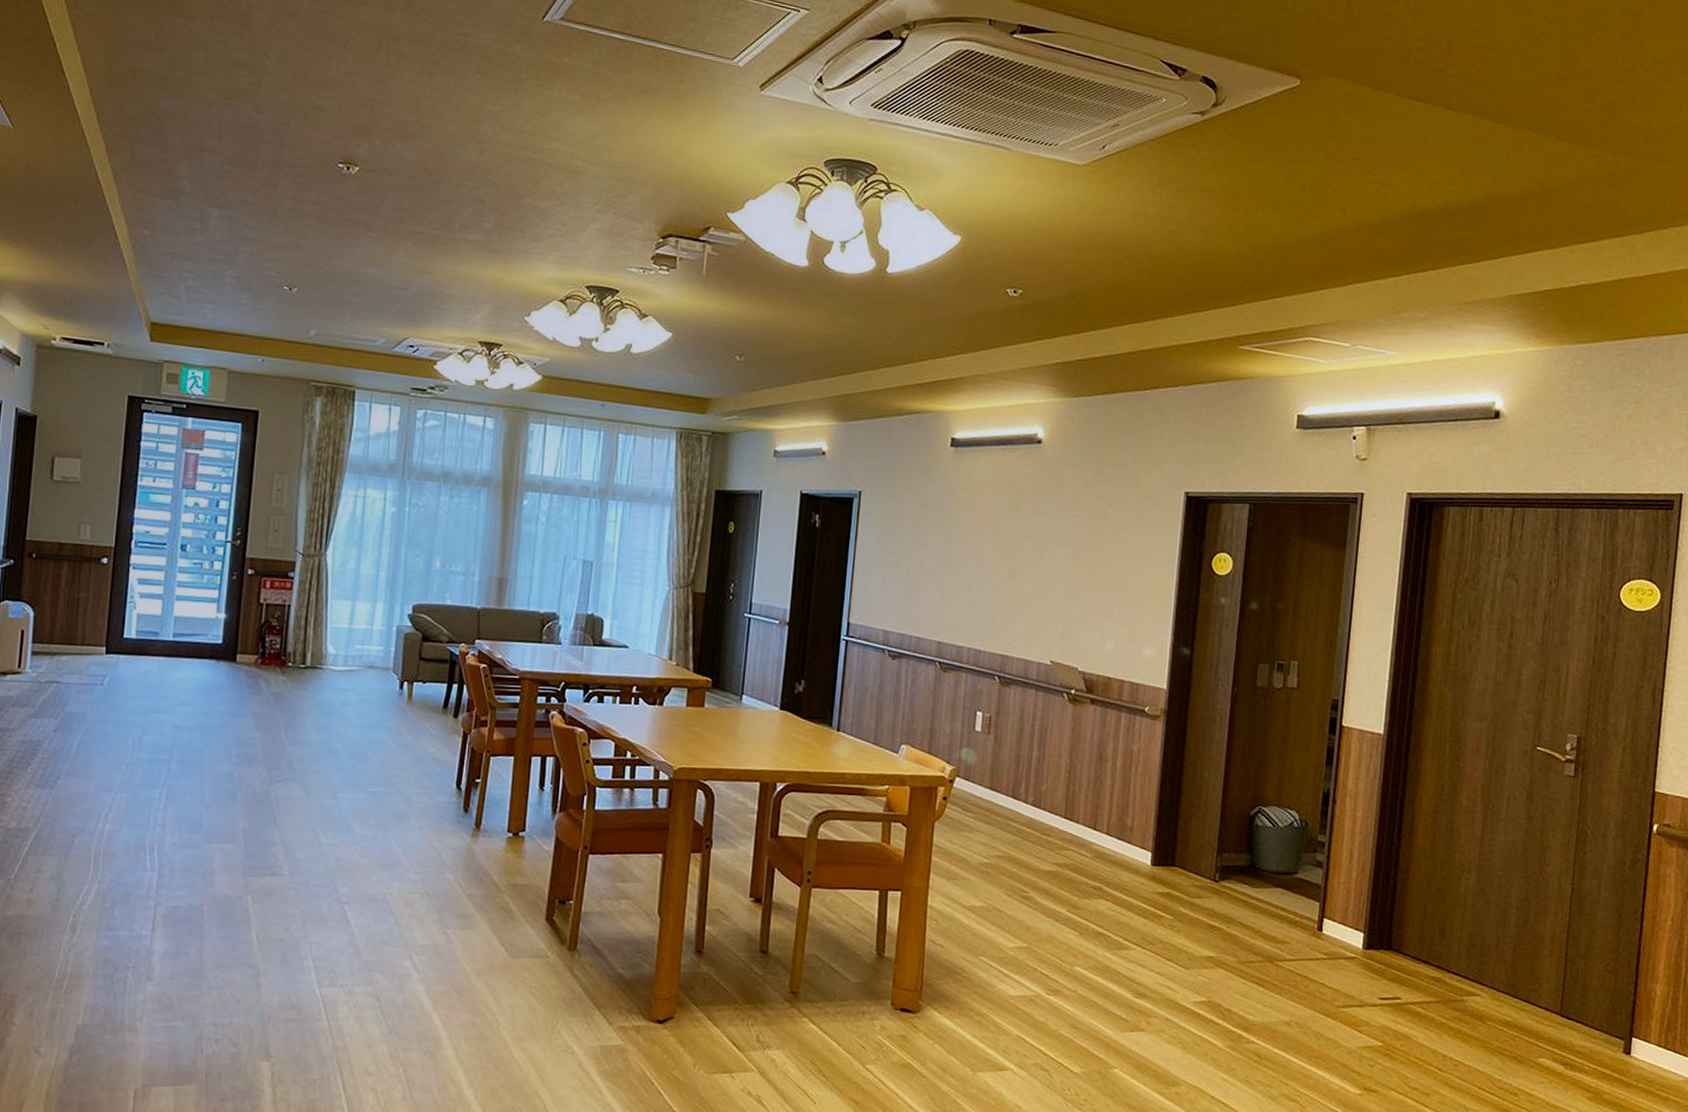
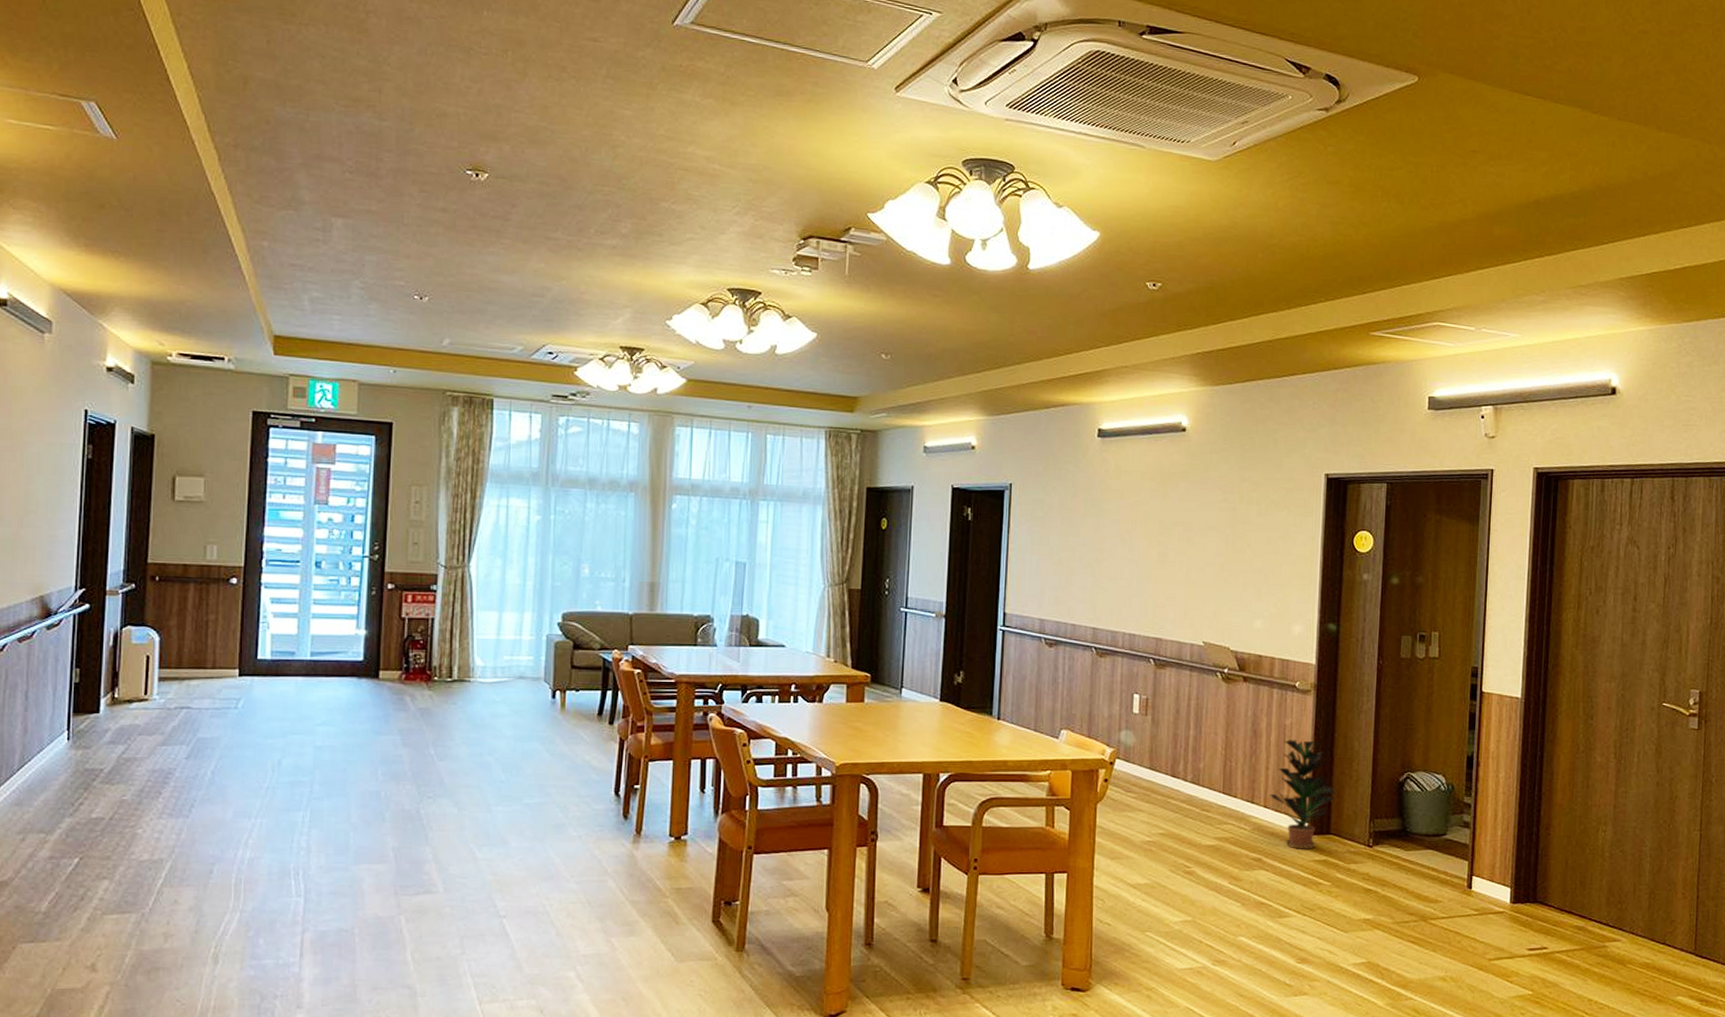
potted plant: none [1113,765,1182,881] -> present [1270,739,1335,849]

